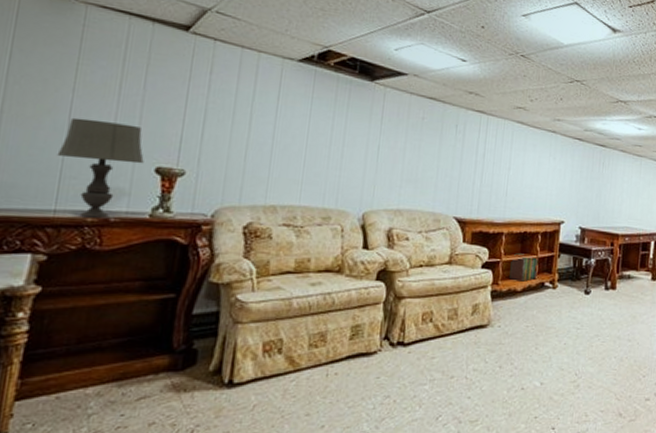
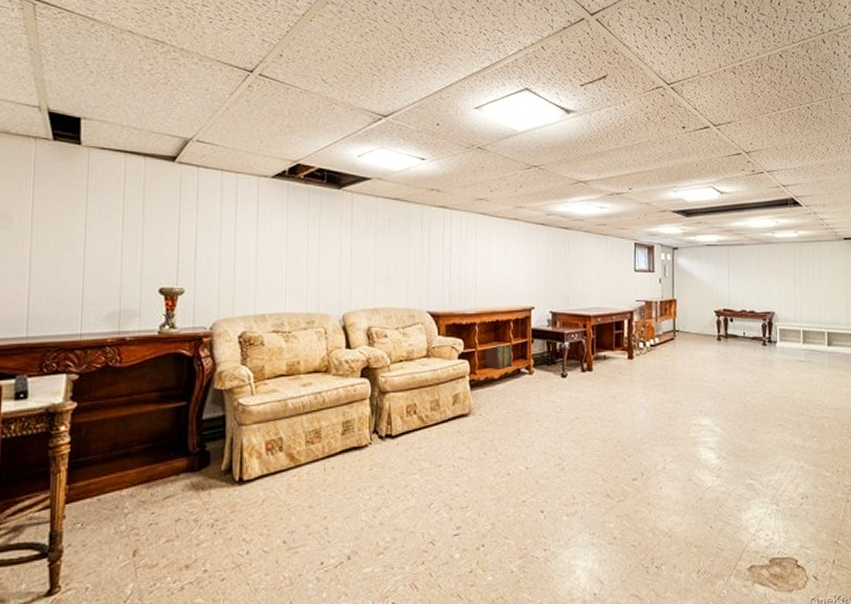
table lamp: present [57,117,144,218] -> none [78,250,149,338]

